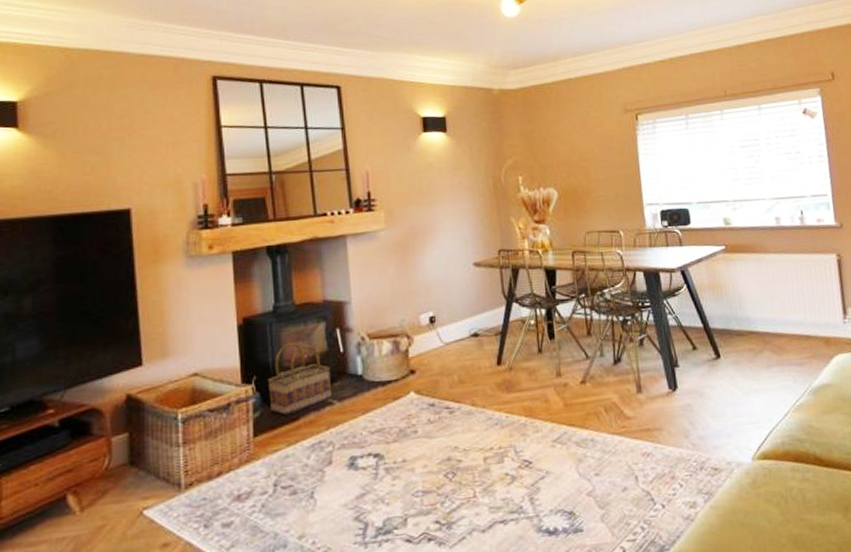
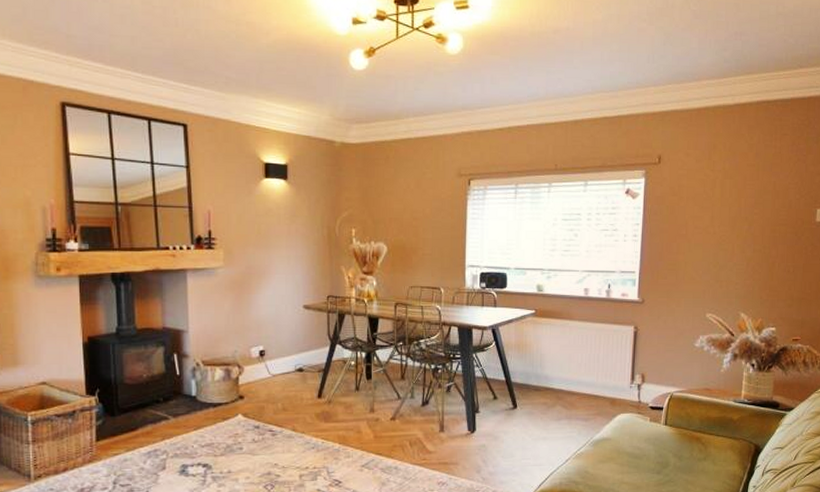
basket: present [267,342,332,415] -> none [109,362,168,425]

